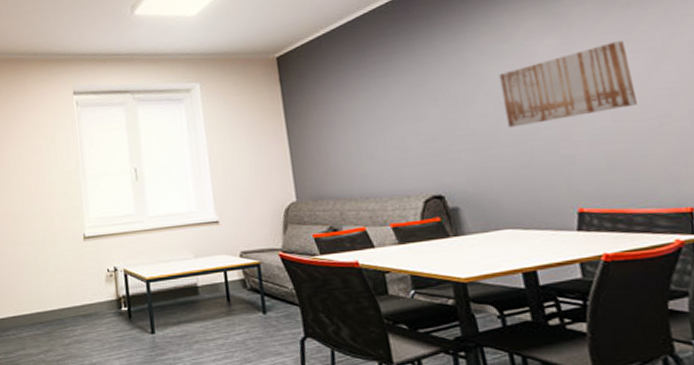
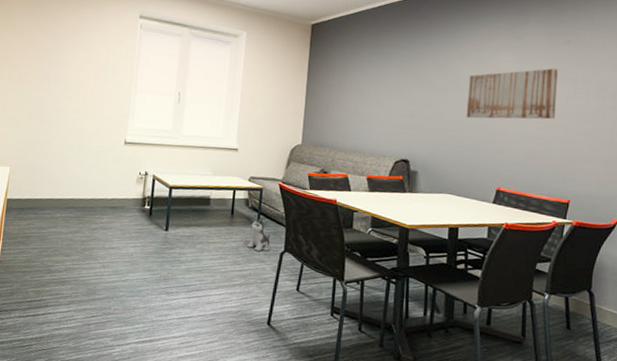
plush toy: none [253,298,285,342] -> present [247,217,271,251]

